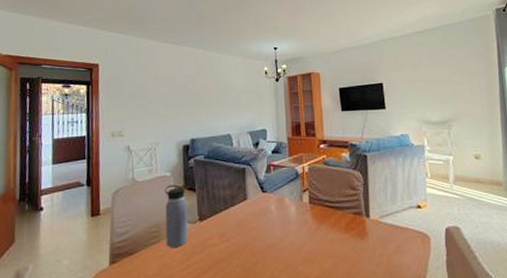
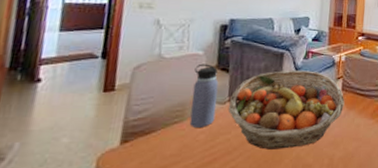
fruit basket: none [198,184,314,268] -> present [228,70,345,150]

